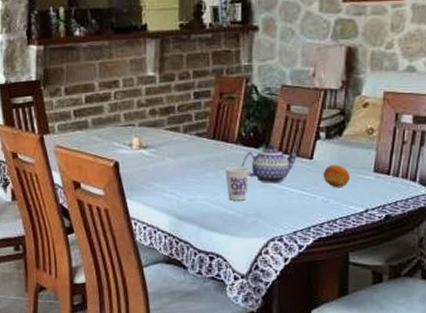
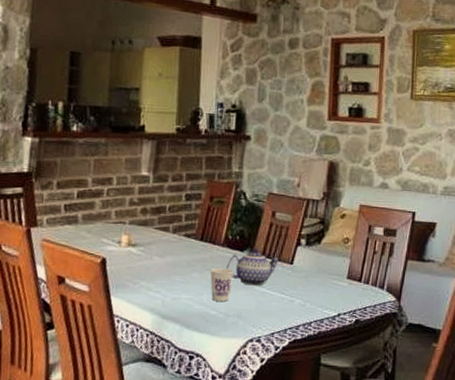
fruit: present [323,164,351,188] -> none [301,269,326,293]

